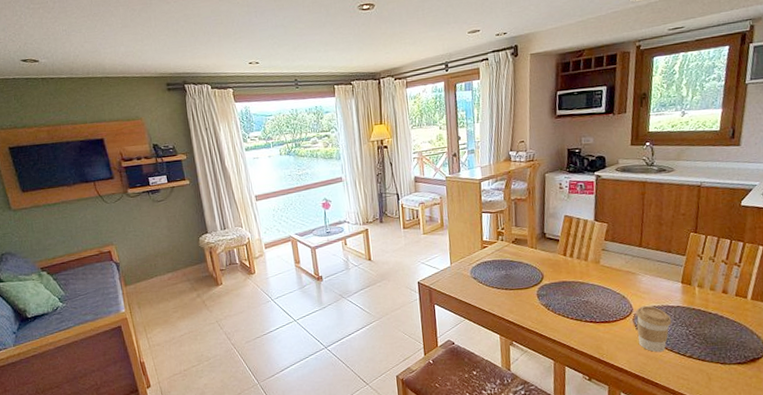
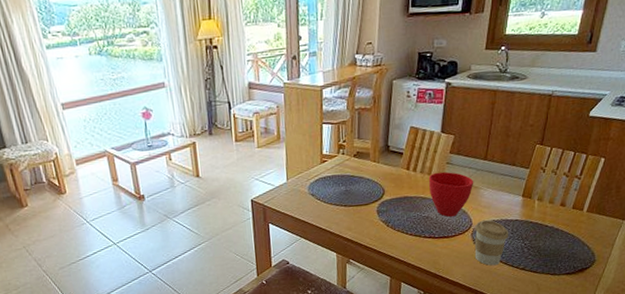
cup: none [585,258,631,303] -> present [428,171,474,218]

